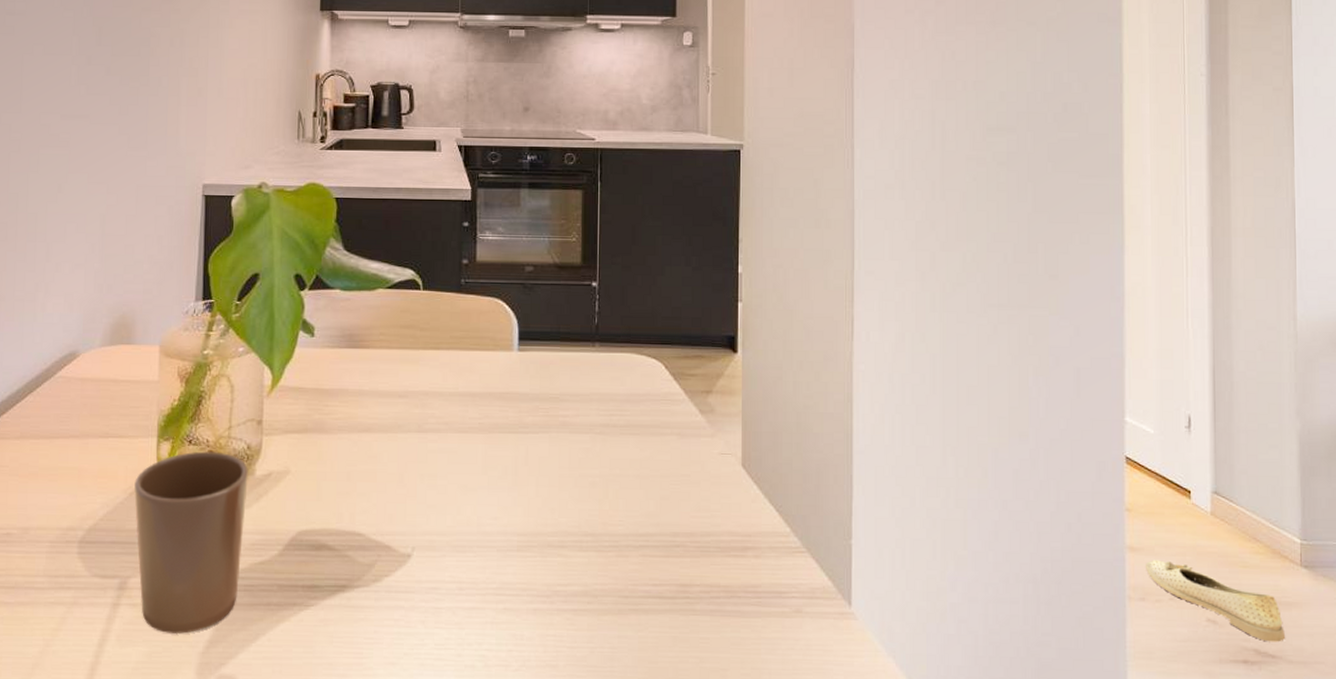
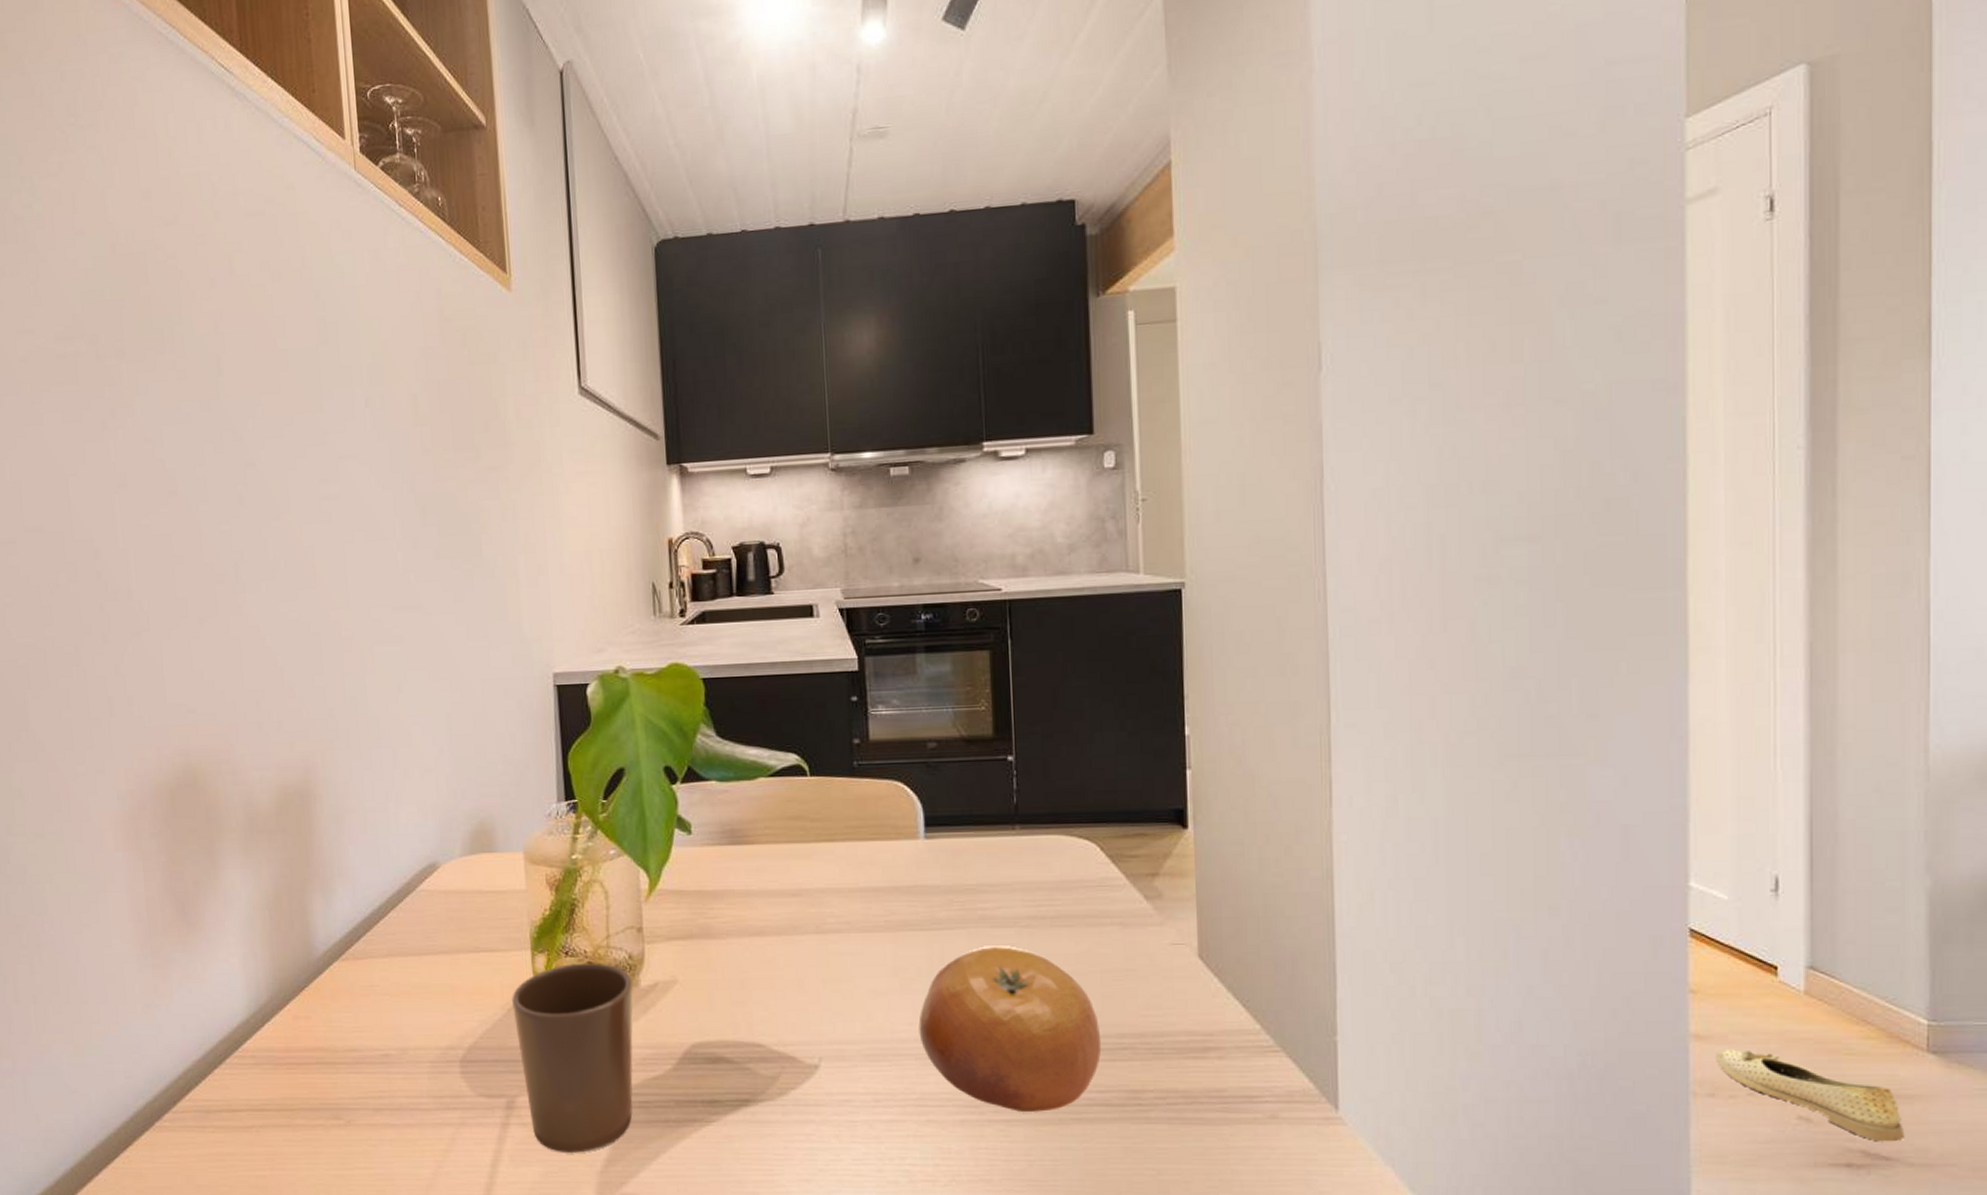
fruit: none [502,450,658,602] -> present [918,947,1102,1112]

